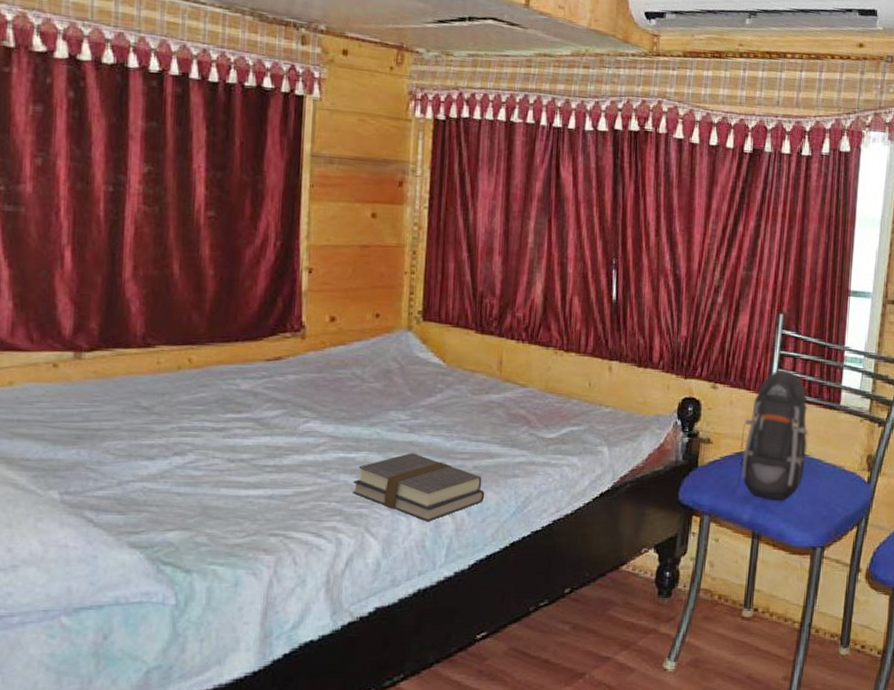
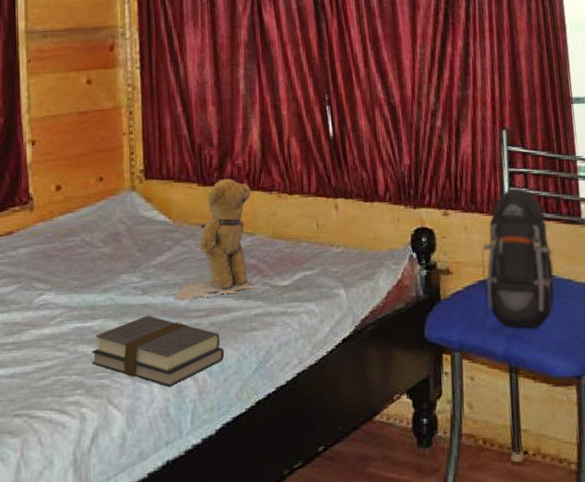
teddy bear: none [441,329,527,444] -> present [175,178,257,301]

